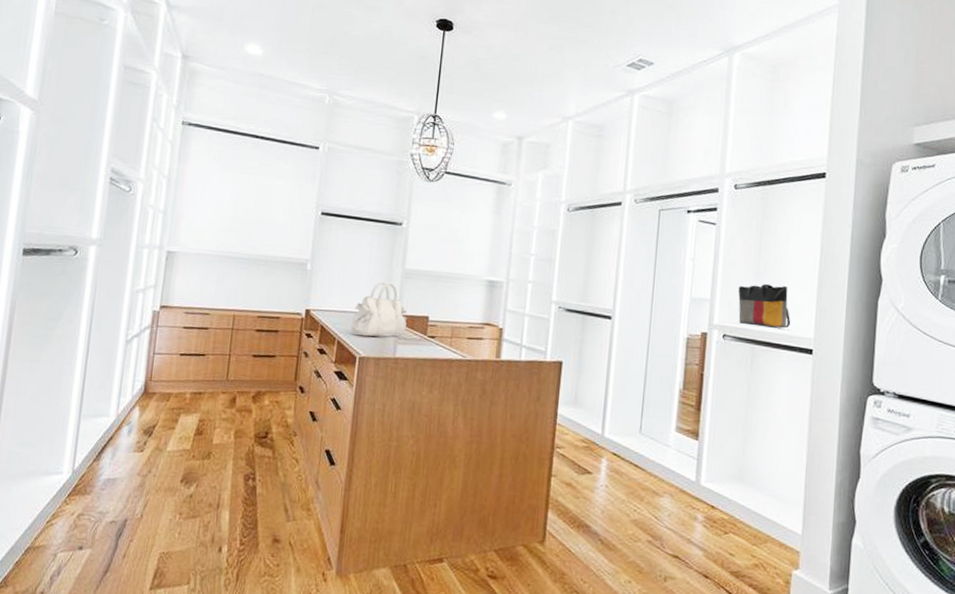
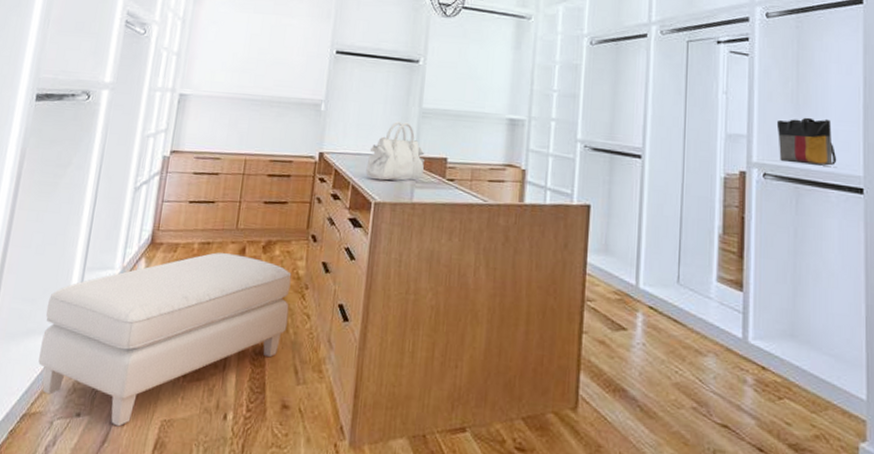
ottoman: none [39,402,281,559] -> present [38,252,292,427]

